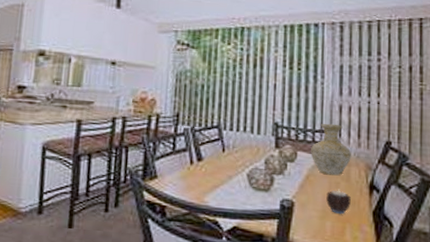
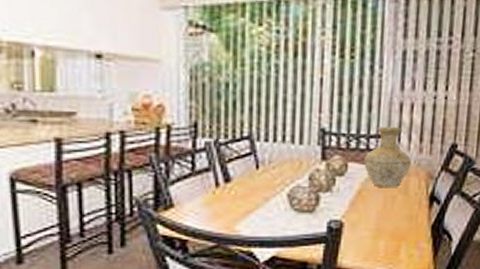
candle: present [326,190,351,215] -> none [380,204,408,232]

